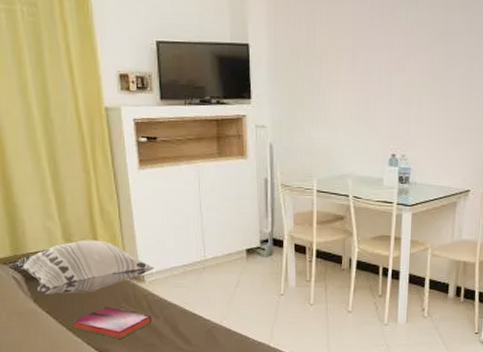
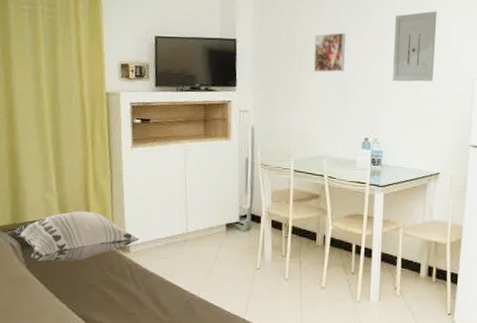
hardback book: present [73,306,152,339] -> none [60,274,134,307]
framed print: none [336,35,371,82] -> present [313,32,346,72]
wall art: none [421,10,471,92] -> present [392,11,437,82]

